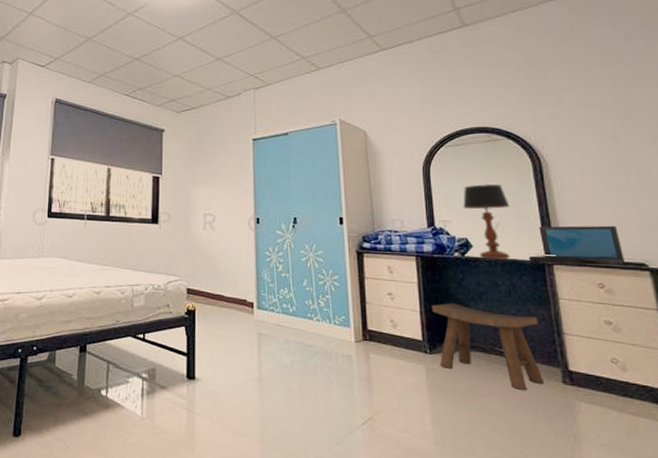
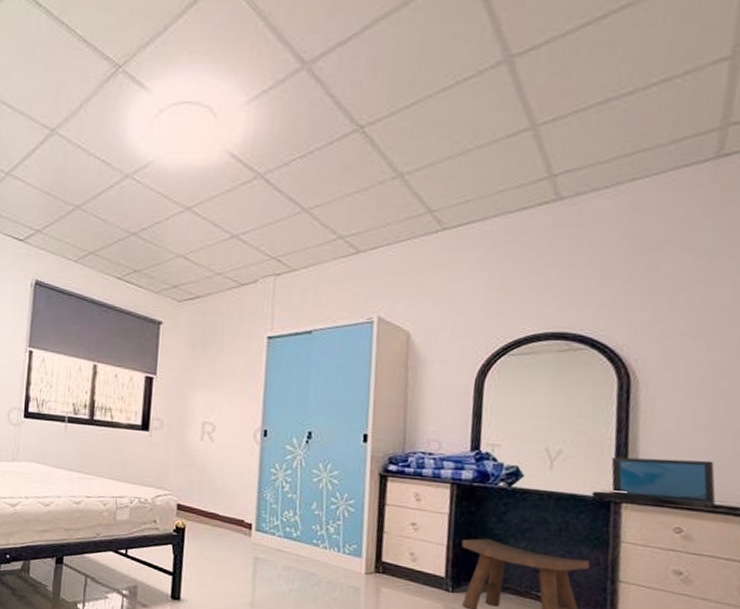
table lamp: present [463,184,511,260] -> none [519,403,580,494]

